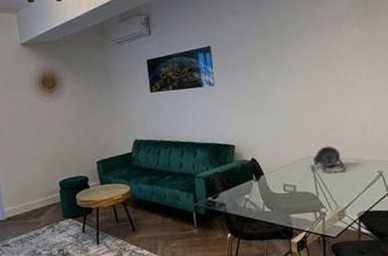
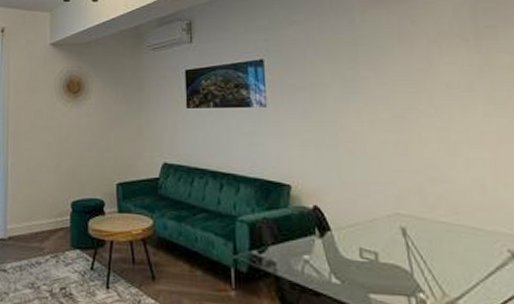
teapot: present [313,146,346,174] -> none [404,202,457,244]

